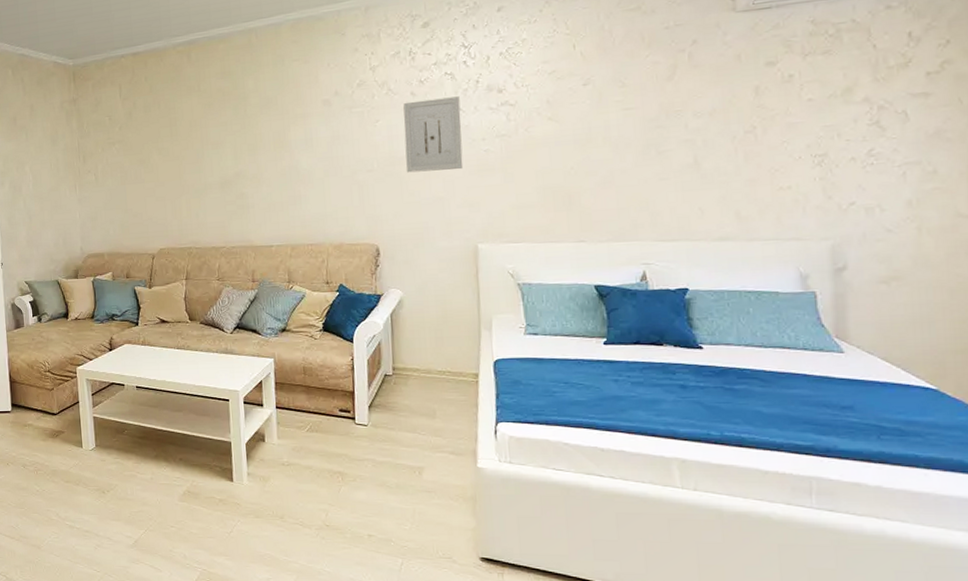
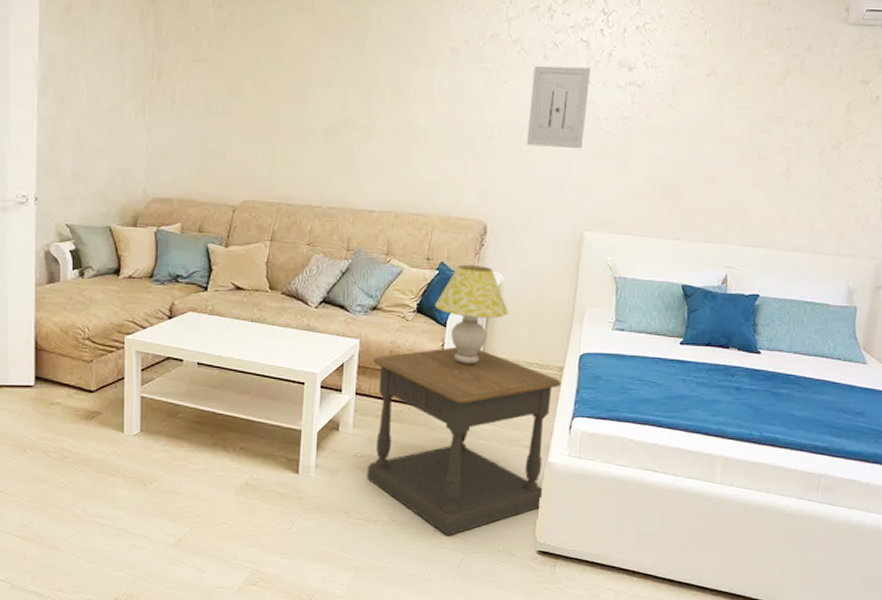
side table: none [288,361,479,540] -> present [367,347,561,535]
table lamp: none [340,284,412,376] -> present [435,265,508,365]

